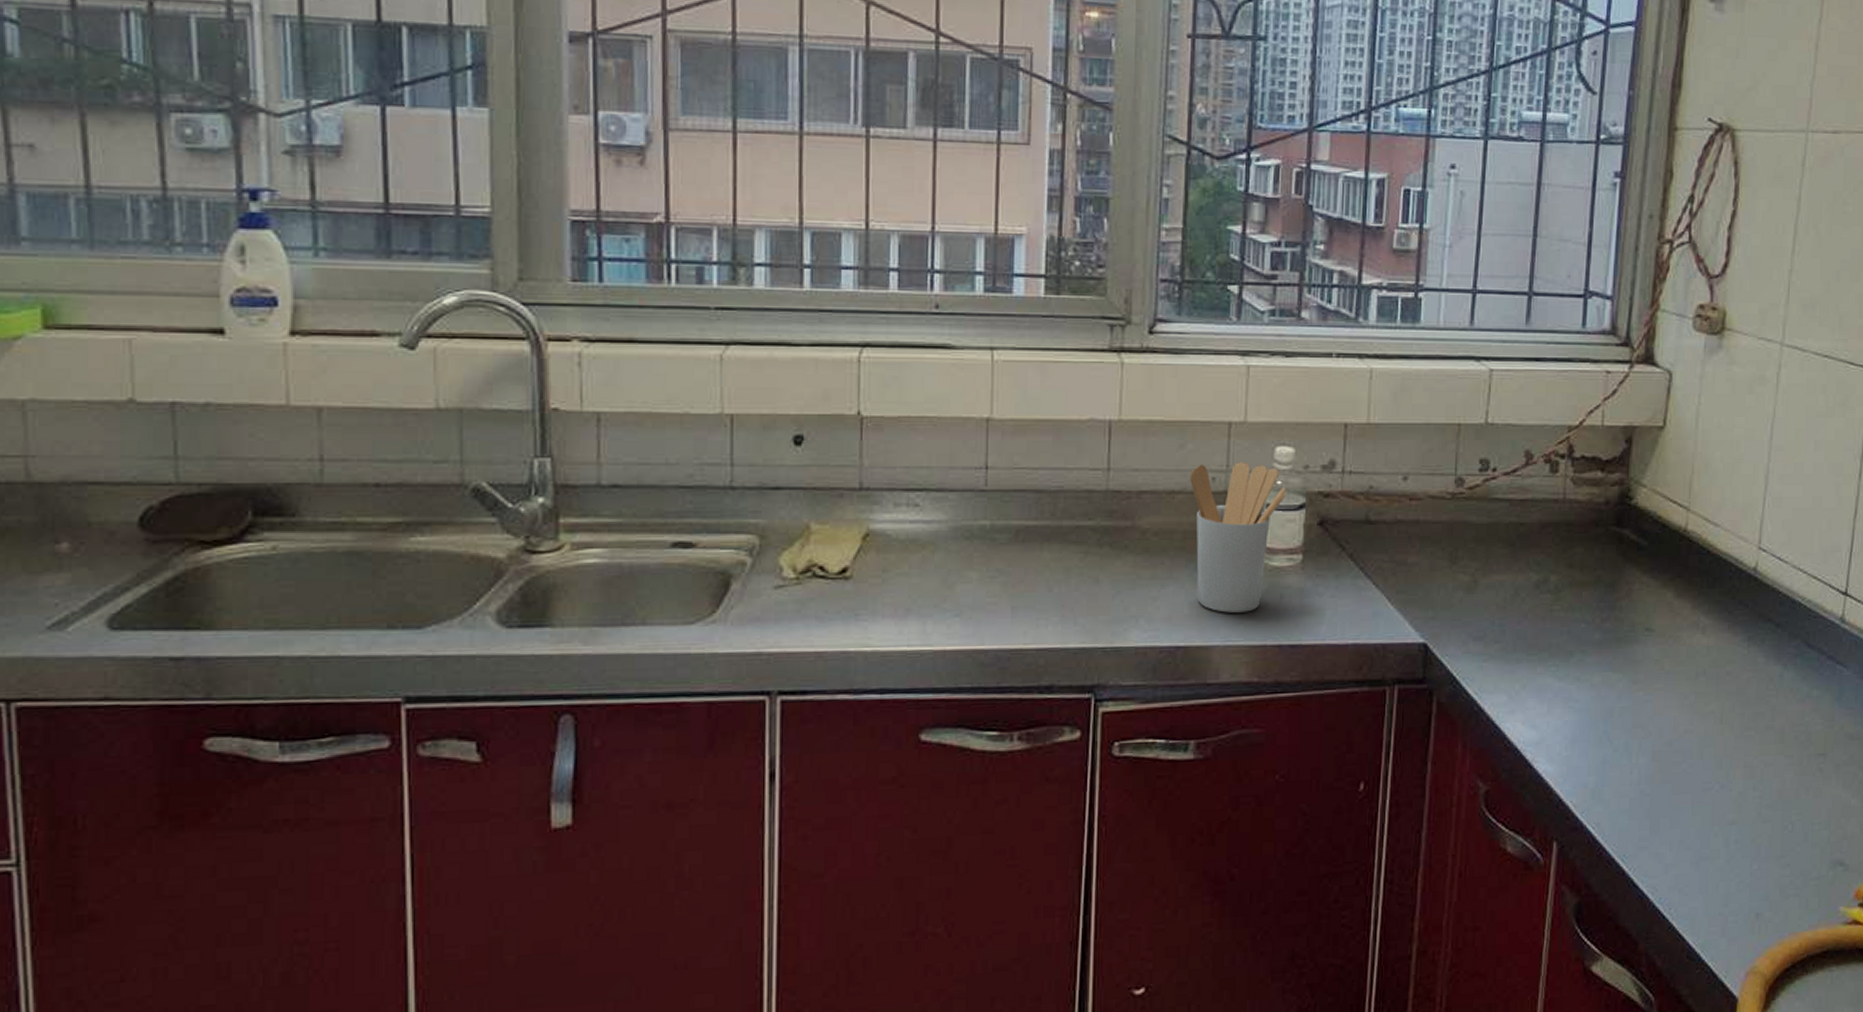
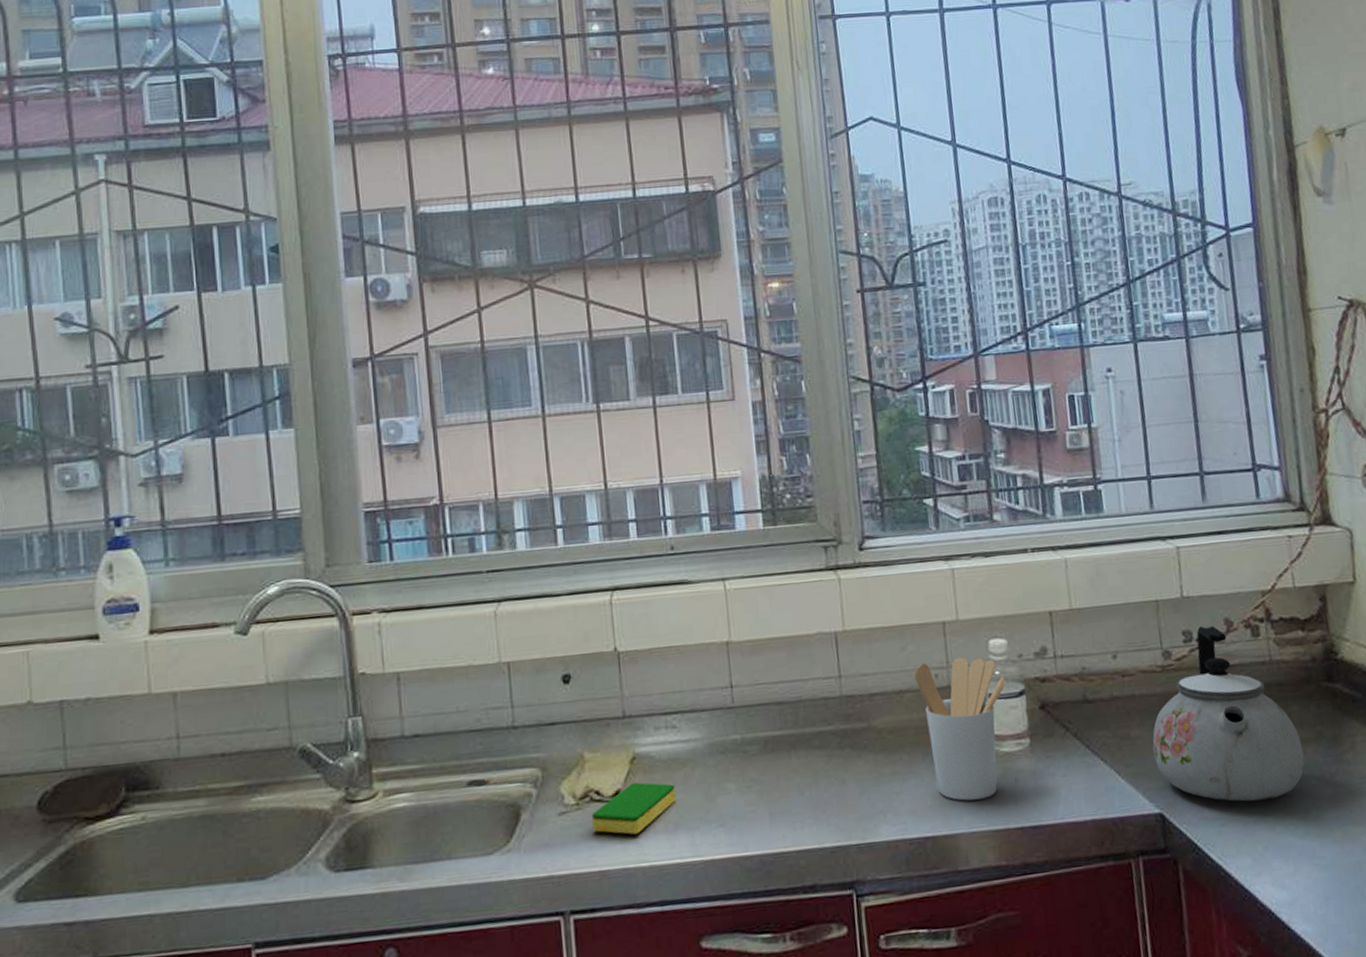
dish sponge: none [811,561,910,616] -> present [591,782,676,835]
kettle: none [1428,456,1579,639] -> present [1152,625,1305,802]

